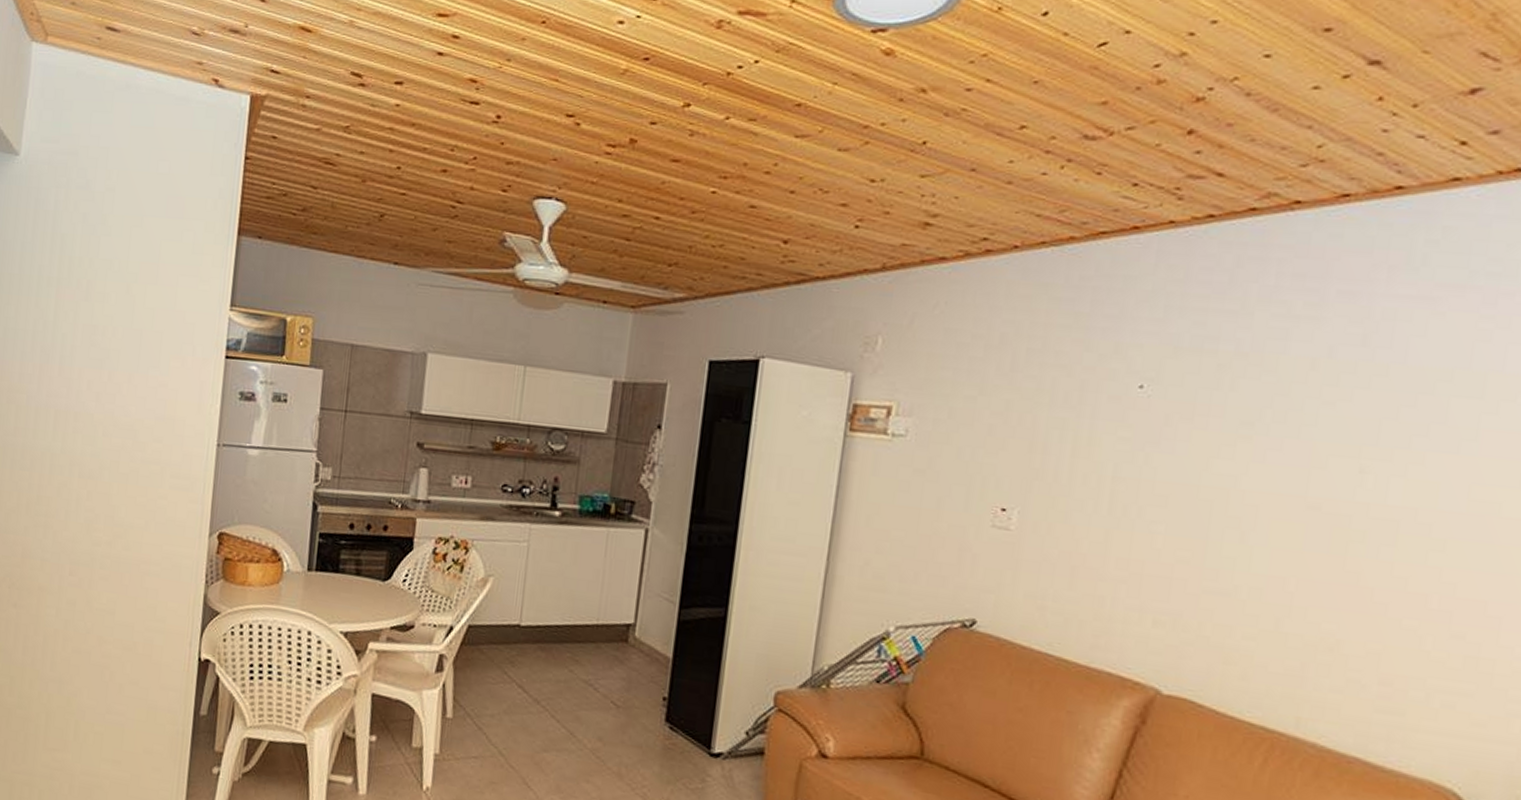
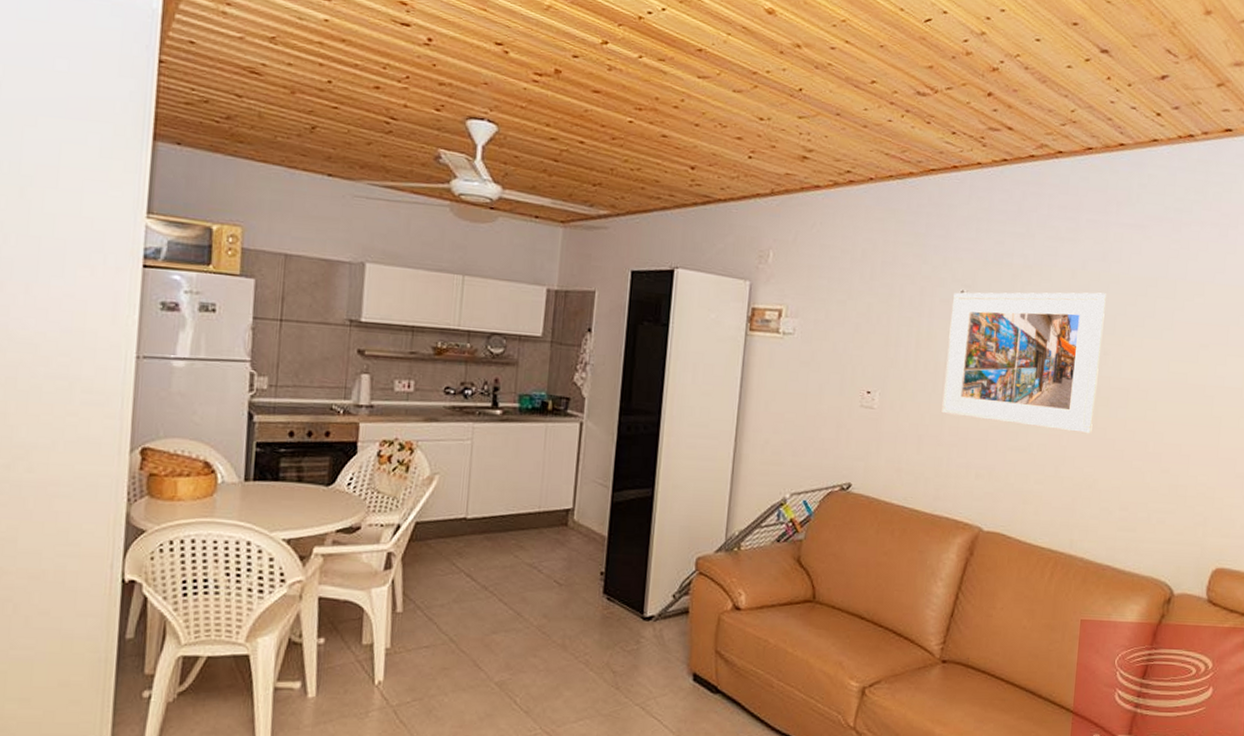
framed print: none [1105,387,1366,579] -> present [941,292,1106,434]

